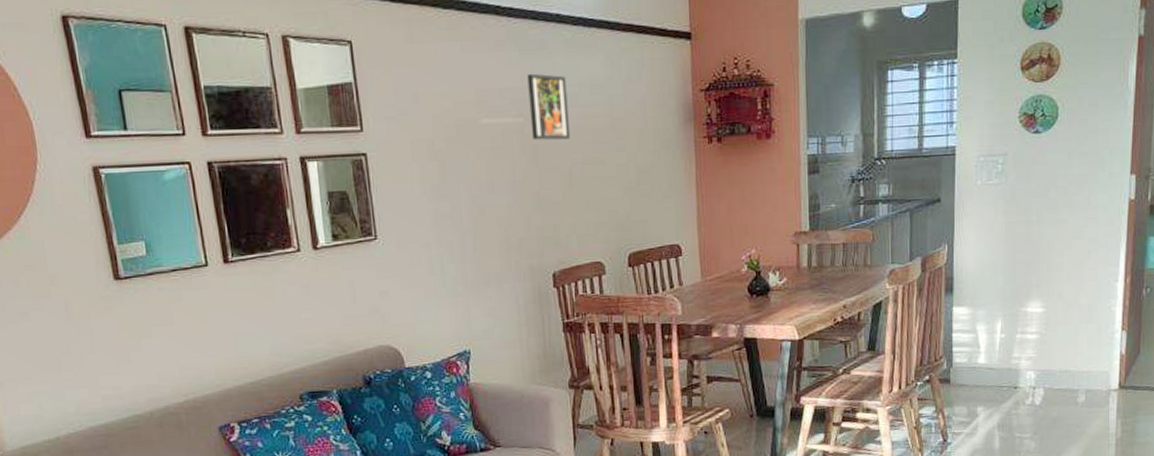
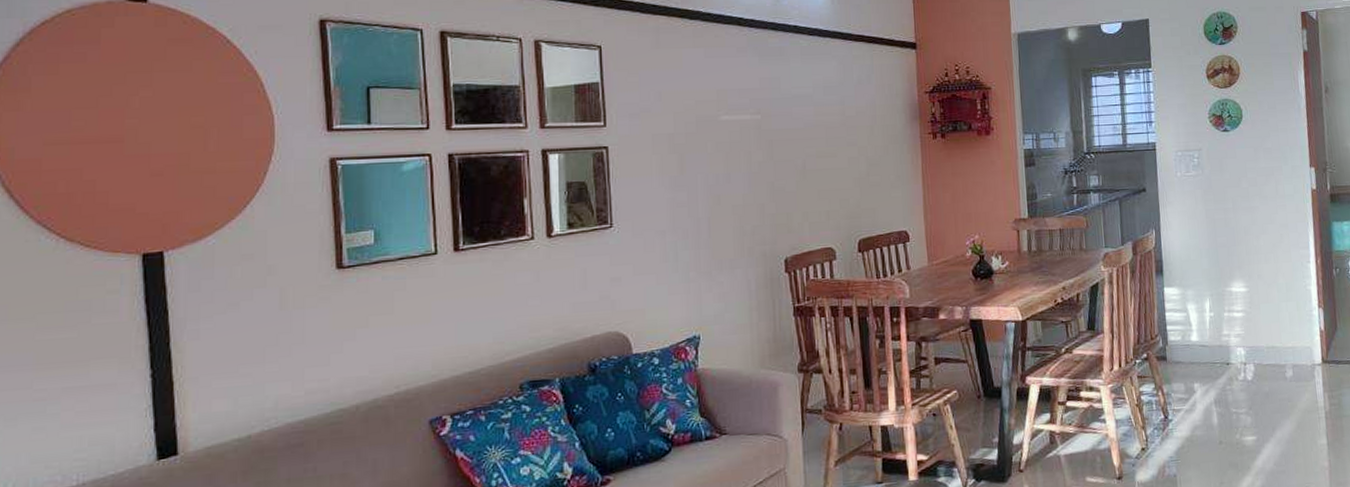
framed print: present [527,73,570,141] -> none [766,76,804,136]

